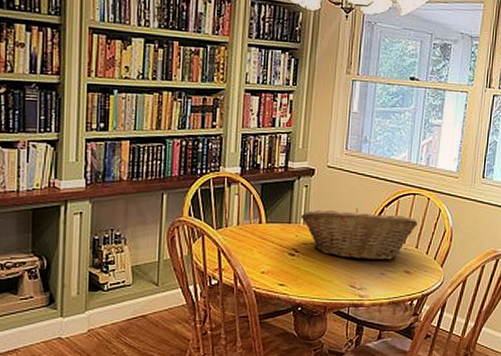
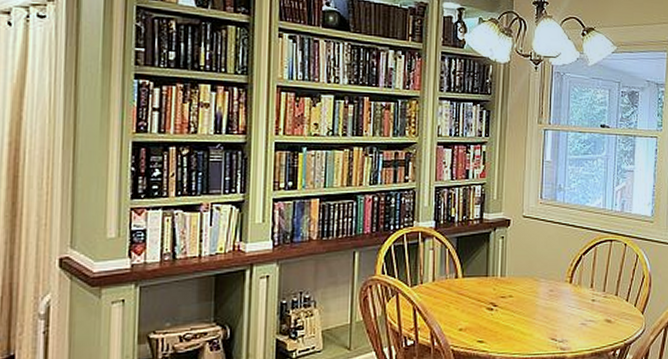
fruit basket: present [300,208,418,261] -> none [498,257,616,312]

